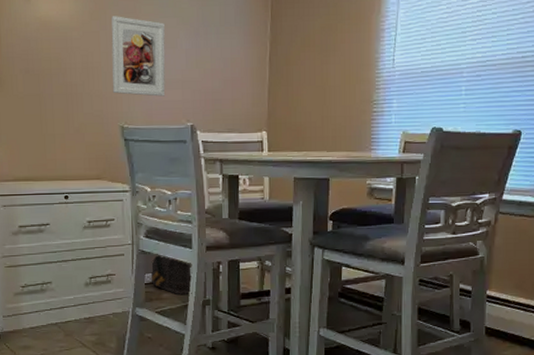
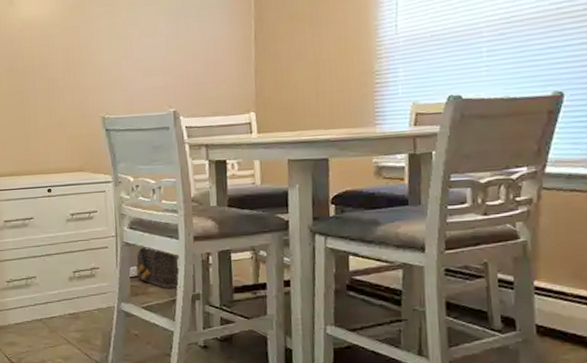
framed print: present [111,16,166,97] -> none [90,9,146,85]

